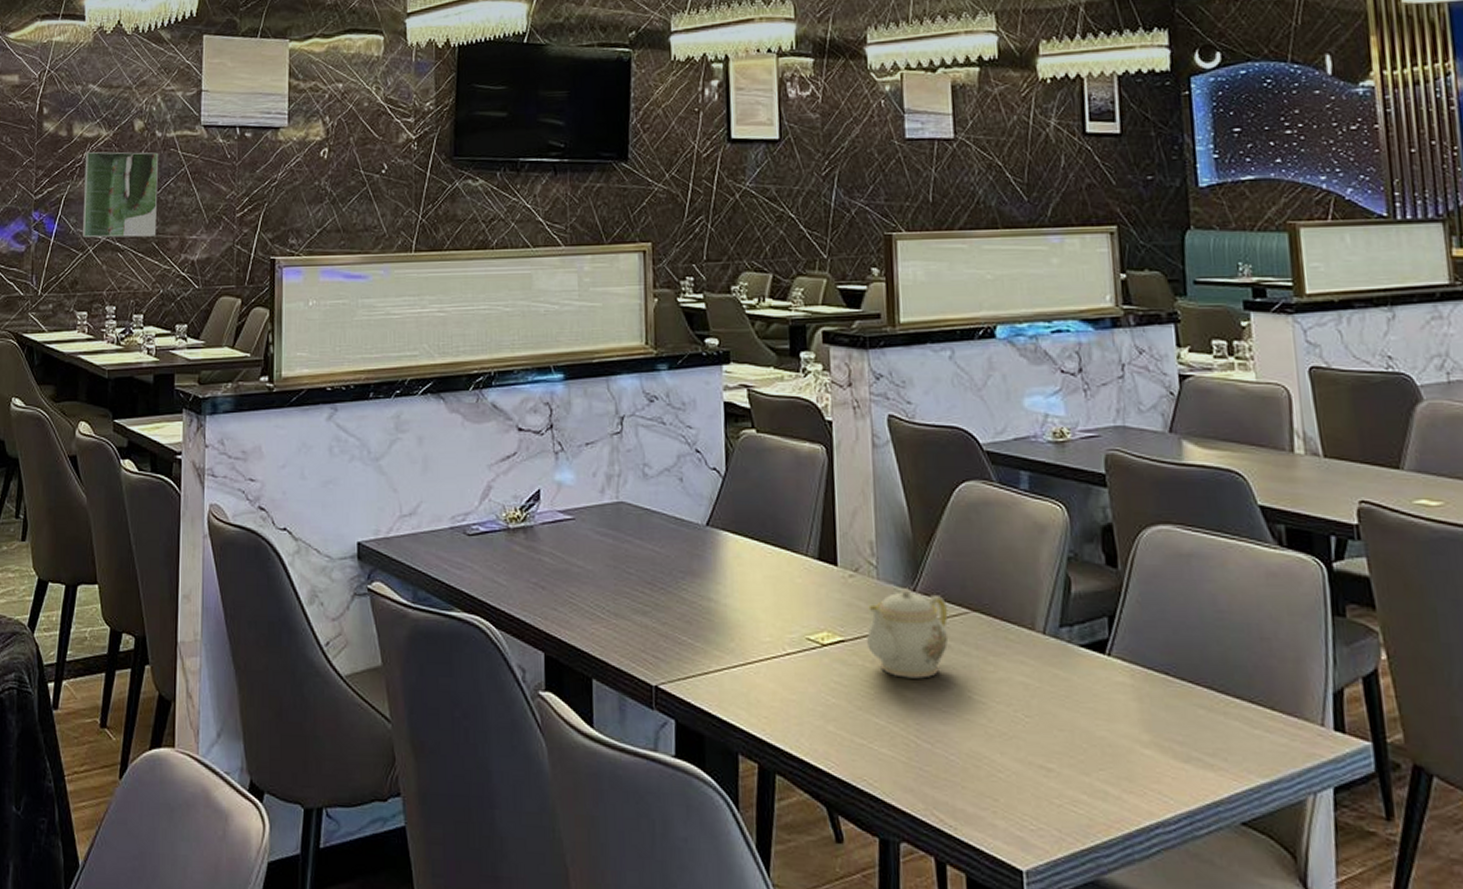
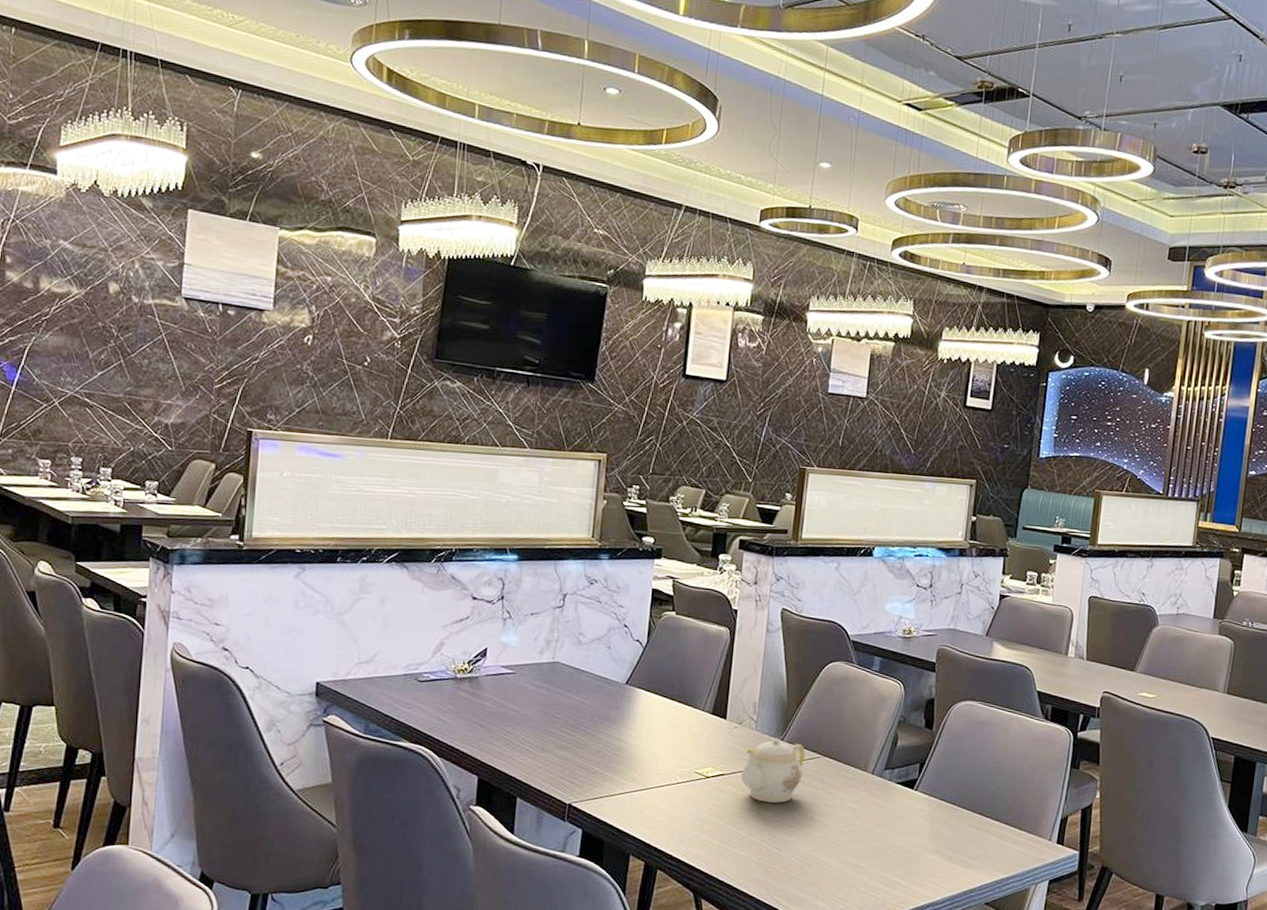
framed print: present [82,151,159,238] -> none [47,306,135,397]

